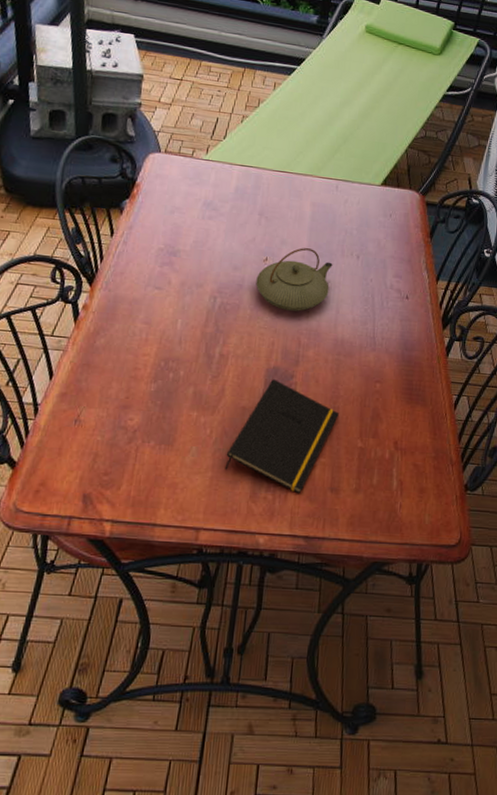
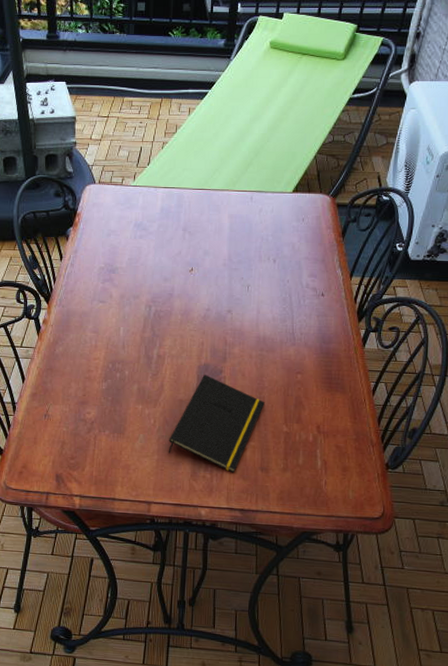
teapot: present [256,248,333,312] -> none [184,257,252,314]

